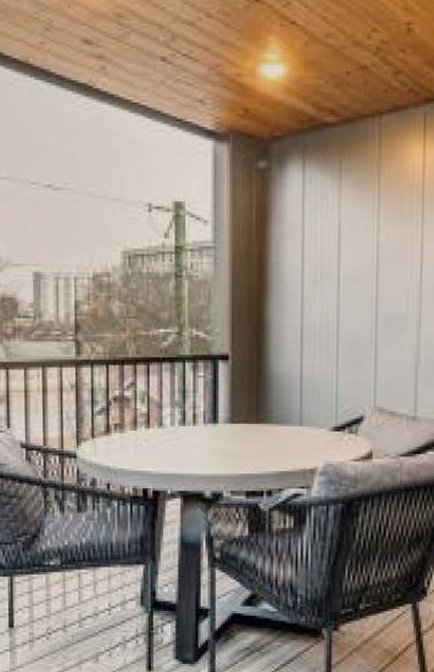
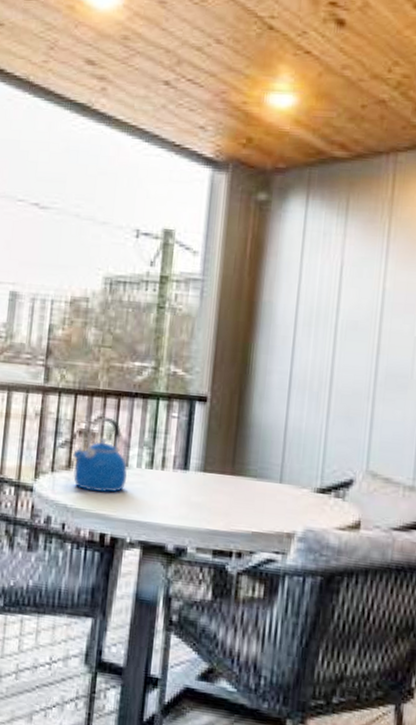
kettle: none [110,382,163,452] -> present [73,416,127,493]

